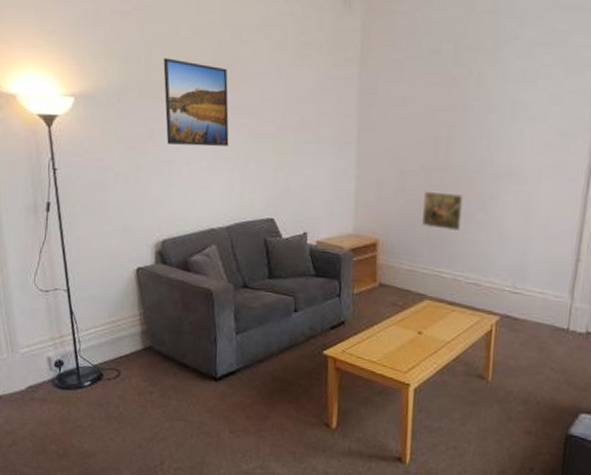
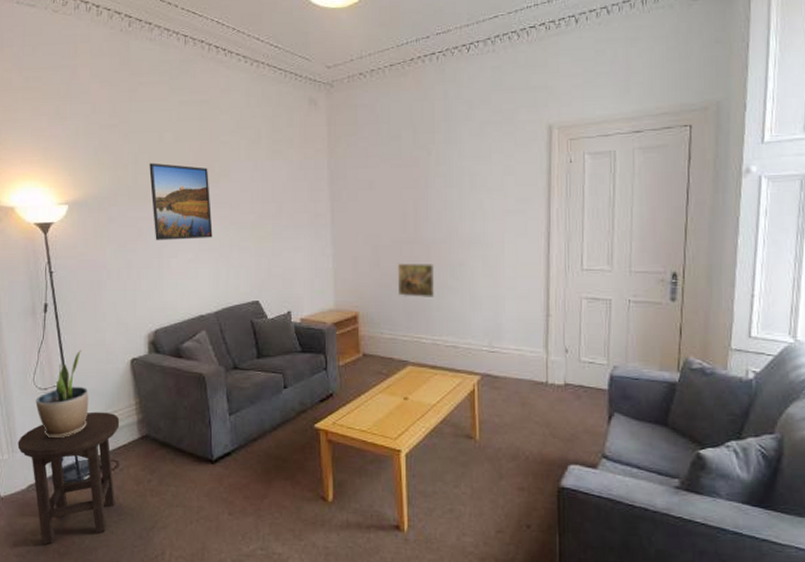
stool: none [17,318,123,446] -> present [17,411,120,546]
potted plant: none [36,254,92,343] -> present [35,350,89,439]

